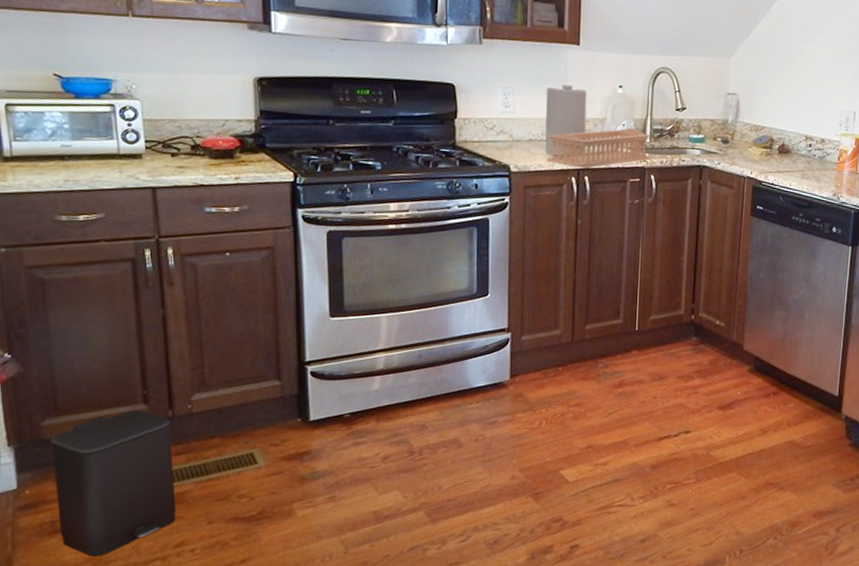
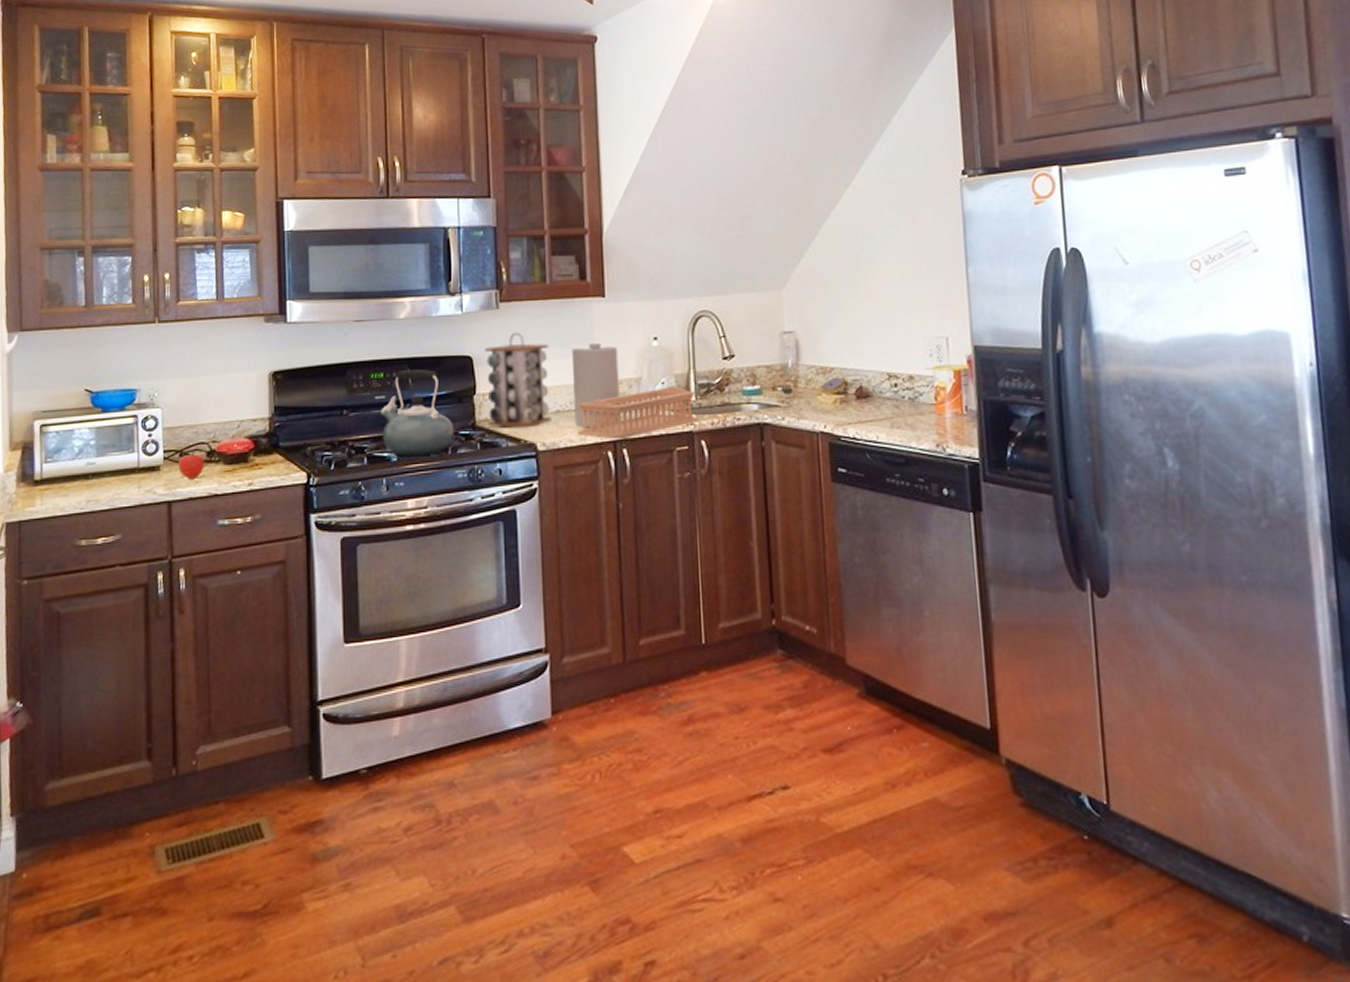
pedal bin: present [51,411,176,557] -> none [52,769,175,964]
fruit: none [161,145,189,169] -> present [178,452,205,479]
kettle: none [366,90,436,167] -> present [380,369,455,457]
spice rack: none [467,66,527,152] -> present [485,331,551,429]

